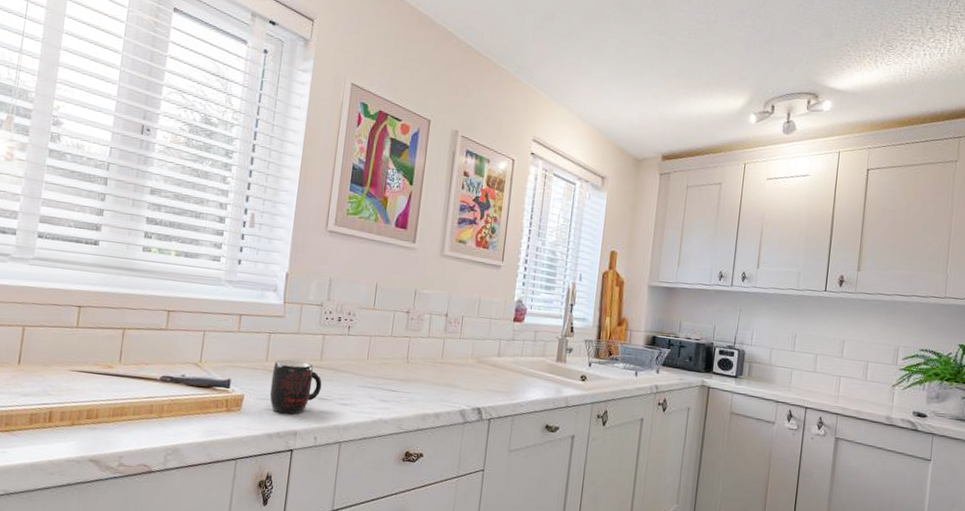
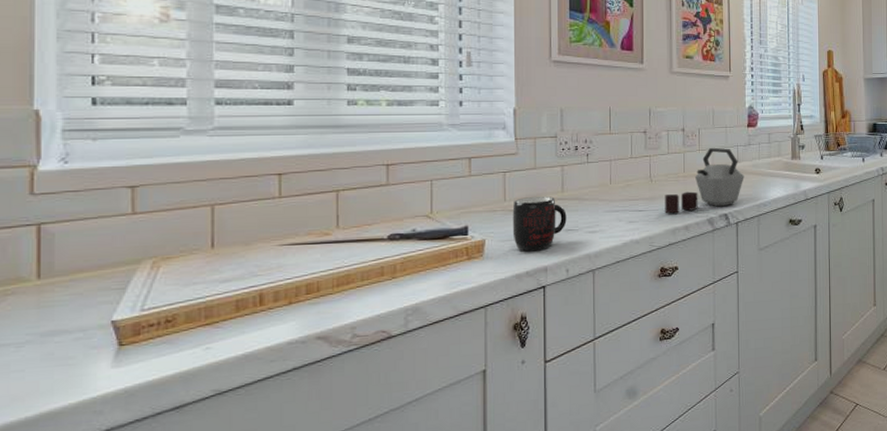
kettle: none [417,338,504,400] -> present [664,148,744,214]

